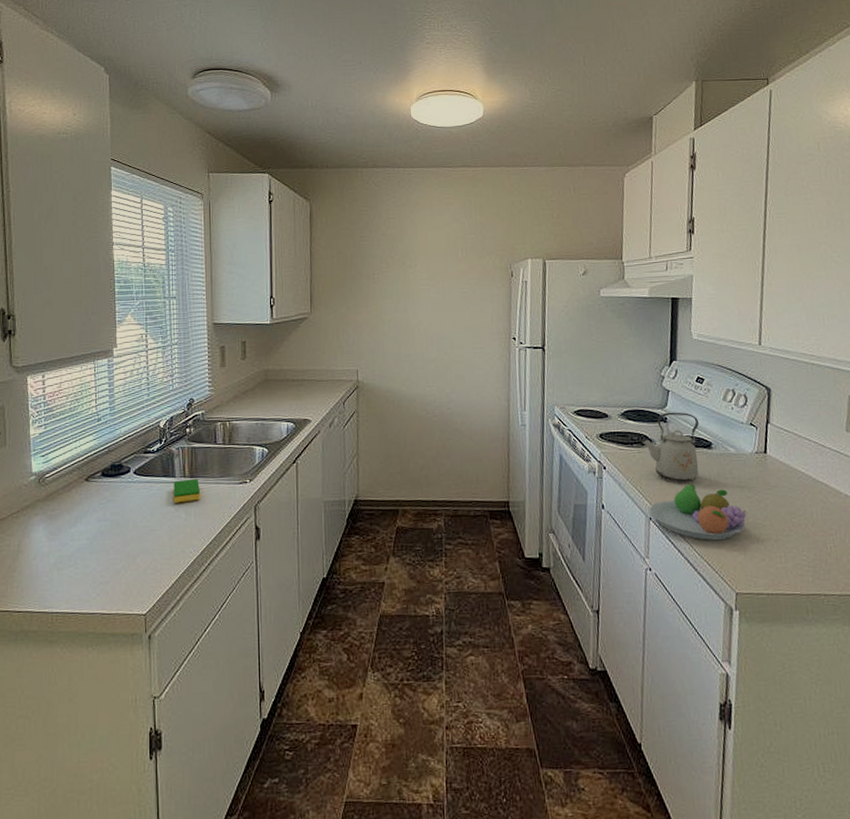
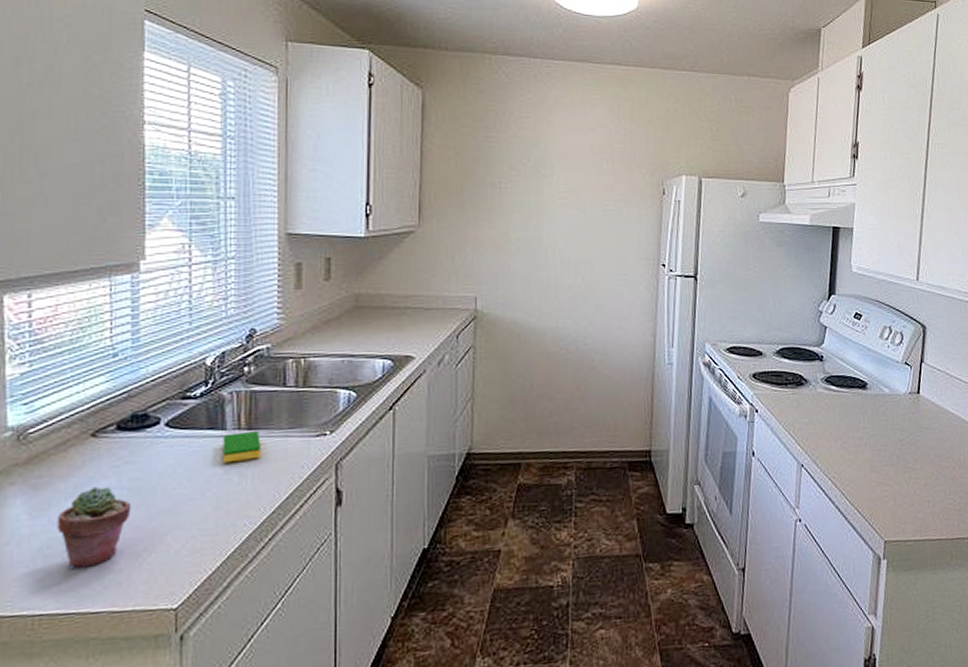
potted succulent: none [65,518,113,579] -> present [57,486,132,569]
kettle: present [642,412,700,482] -> none [796,350,856,425]
fruit bowl: present [649,483,746,540] -> none [801,426,898,487]

